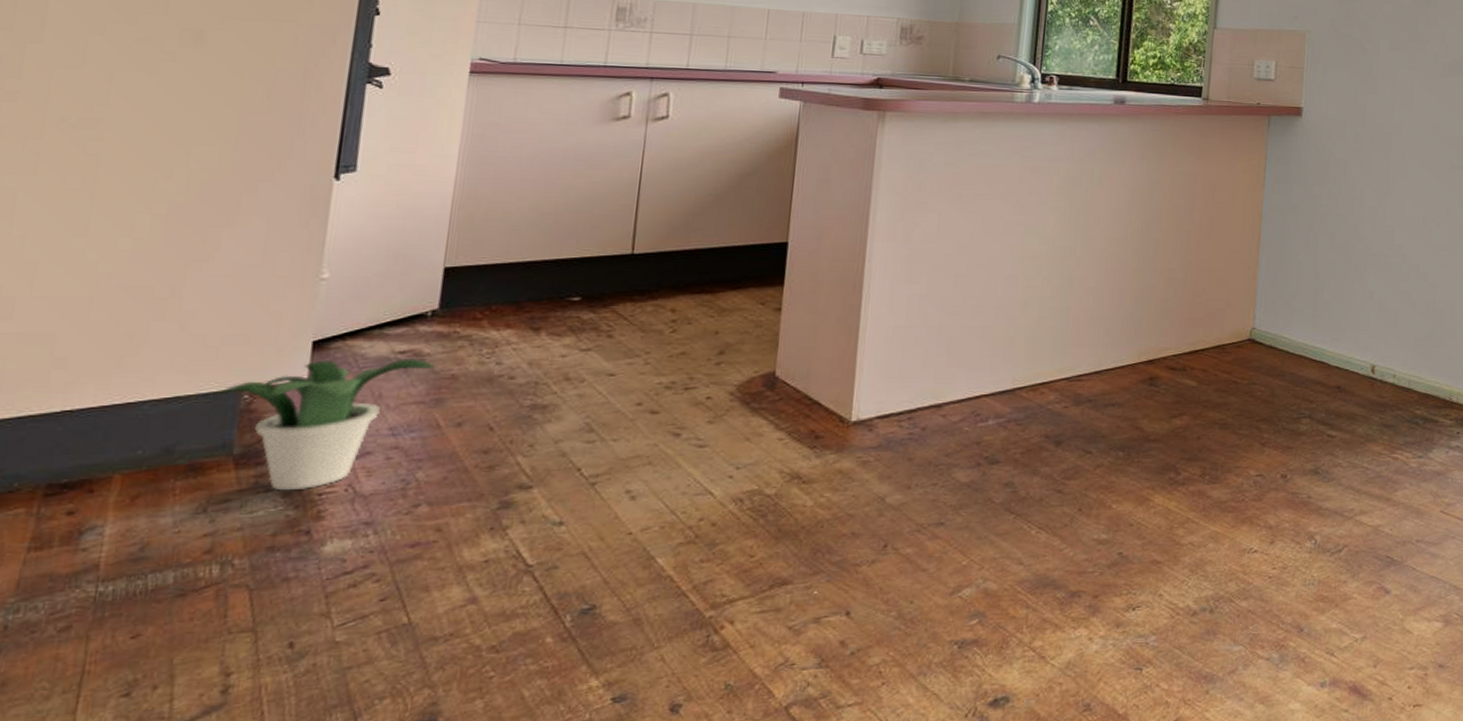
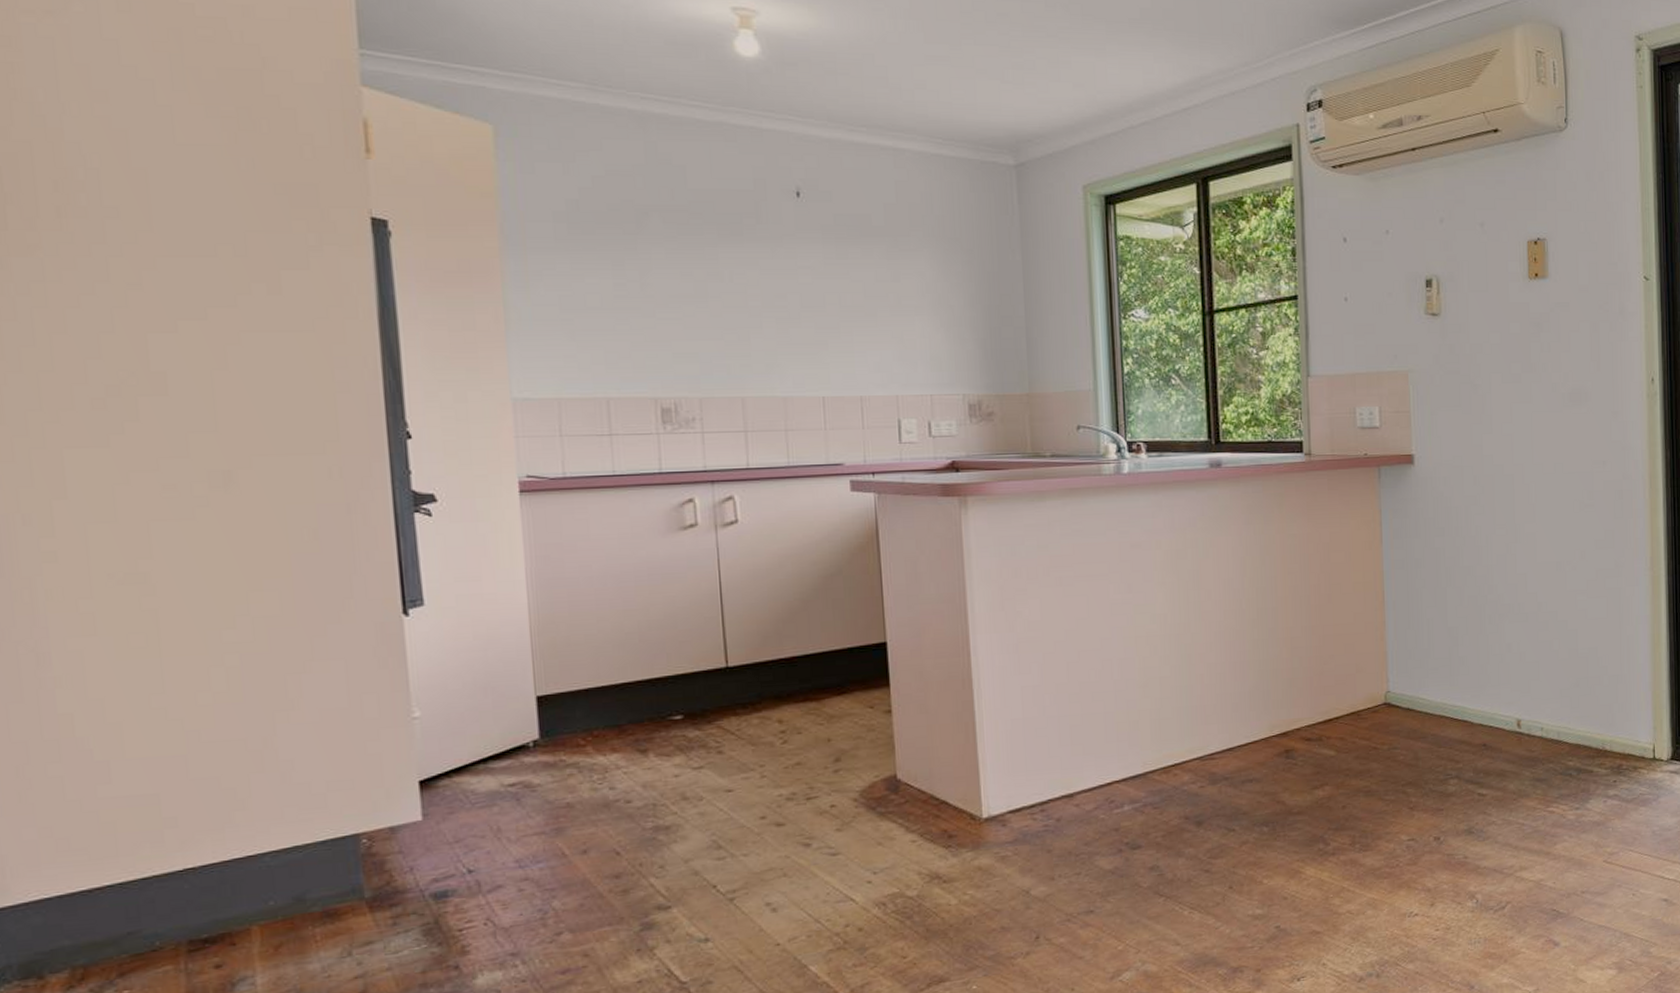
potted plant: present [217,357,435,491] -> none [334,789,548,930]

